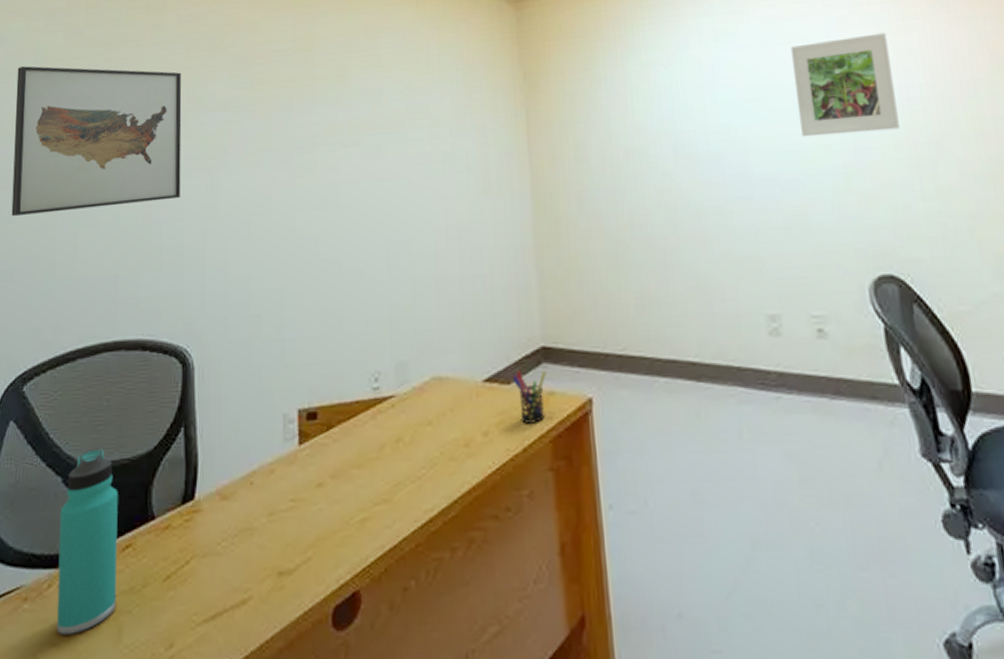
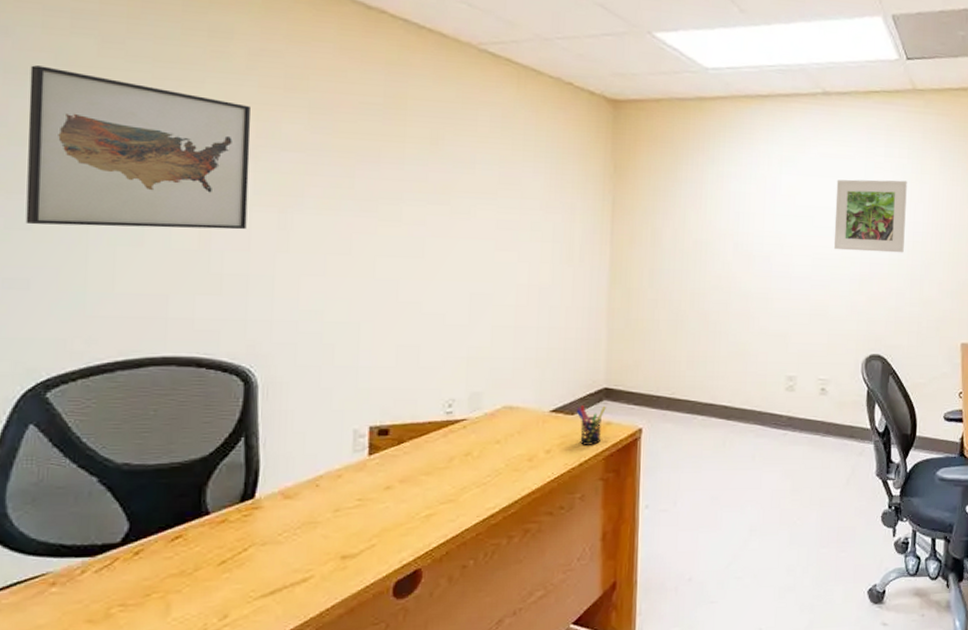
thermos bottle: present [56,448,118,634] -> none [92,452,167,612]

